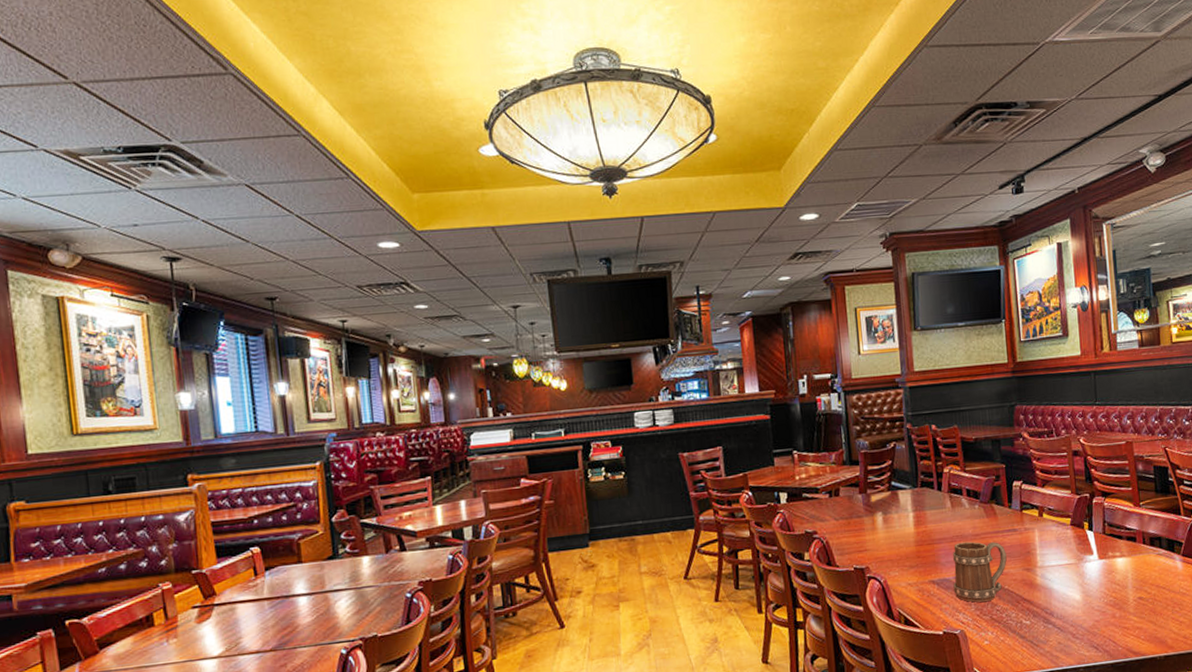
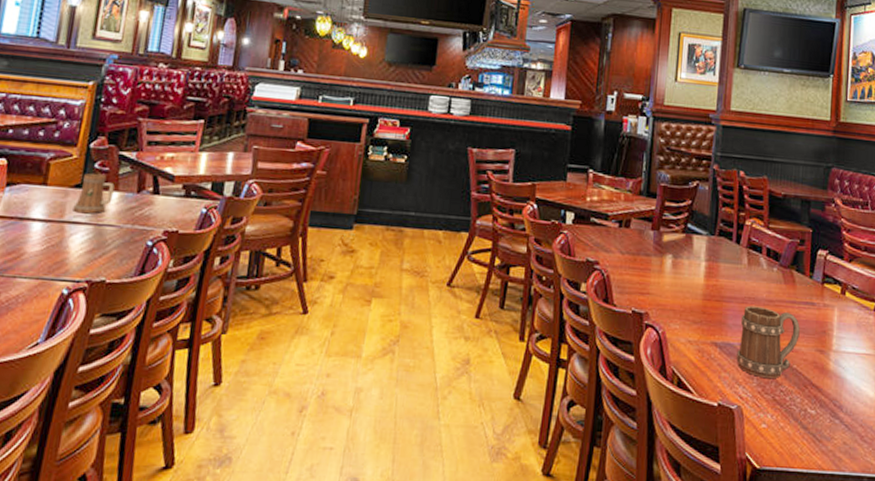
beer mug: none [331,542,365,582] -> present [73,173,115,214]

